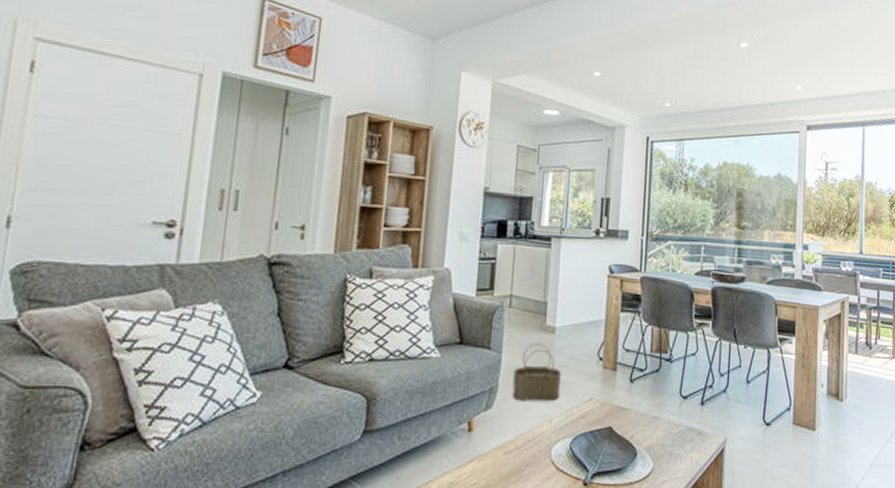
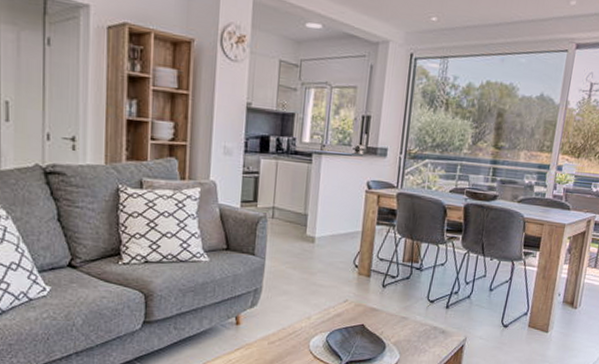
wicker basket: present [512,342,563,402] -> none [275,250,321,302]

